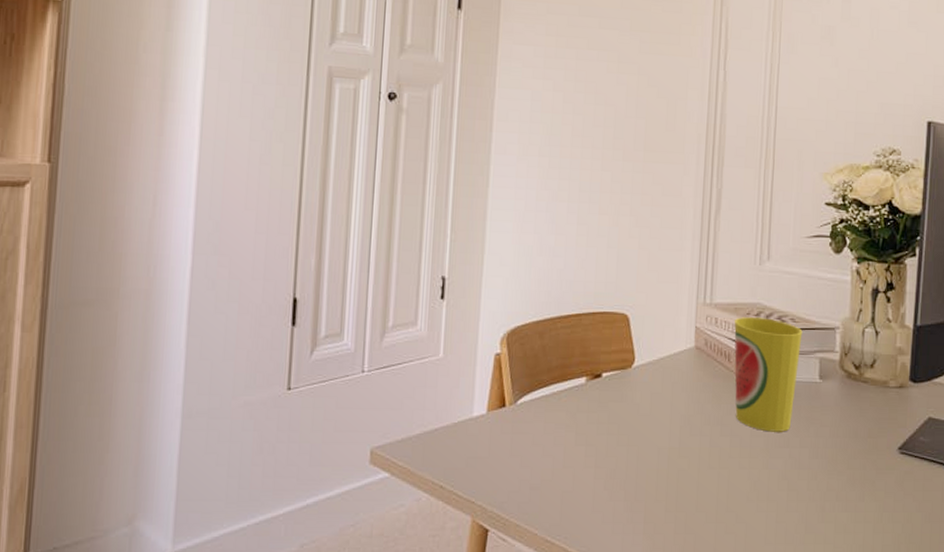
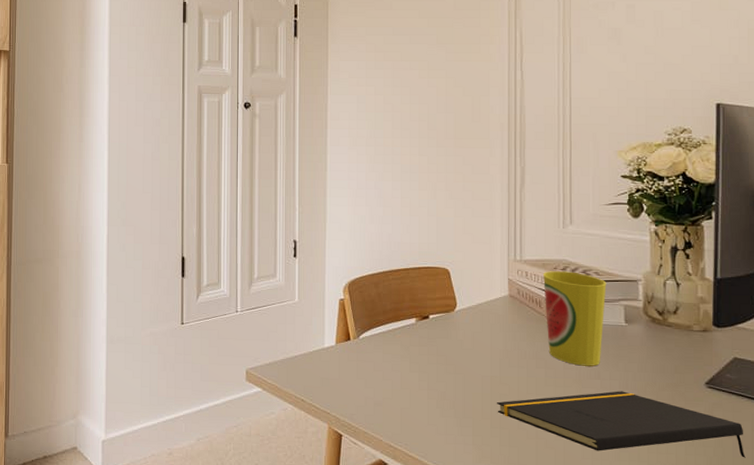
notepad: none [674,460,934,534] -> present [497,391,746,458]

